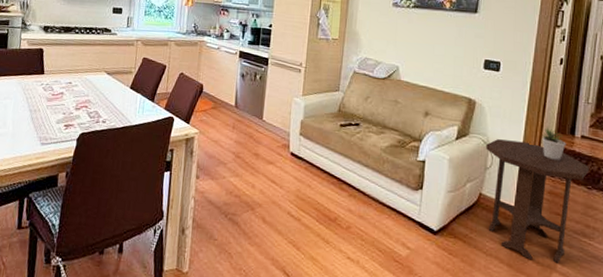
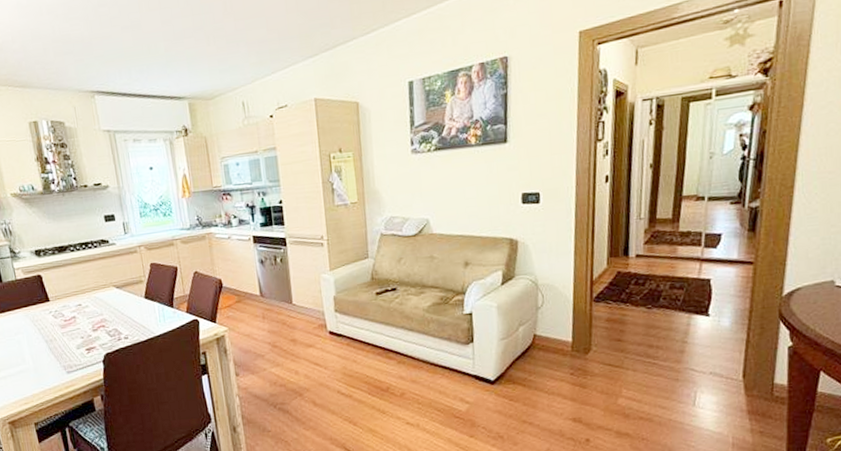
side table: present [486,139,589,263] -> none [535,272,647,391]
potted plant: present [542,126,566,160] -> none [594,252,621,286]

